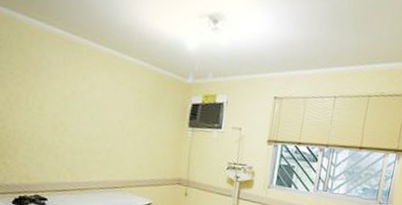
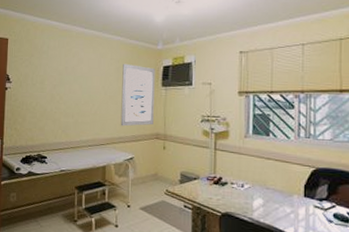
wall art: none [138,95,183,169] -> present [120,63,155,126]

